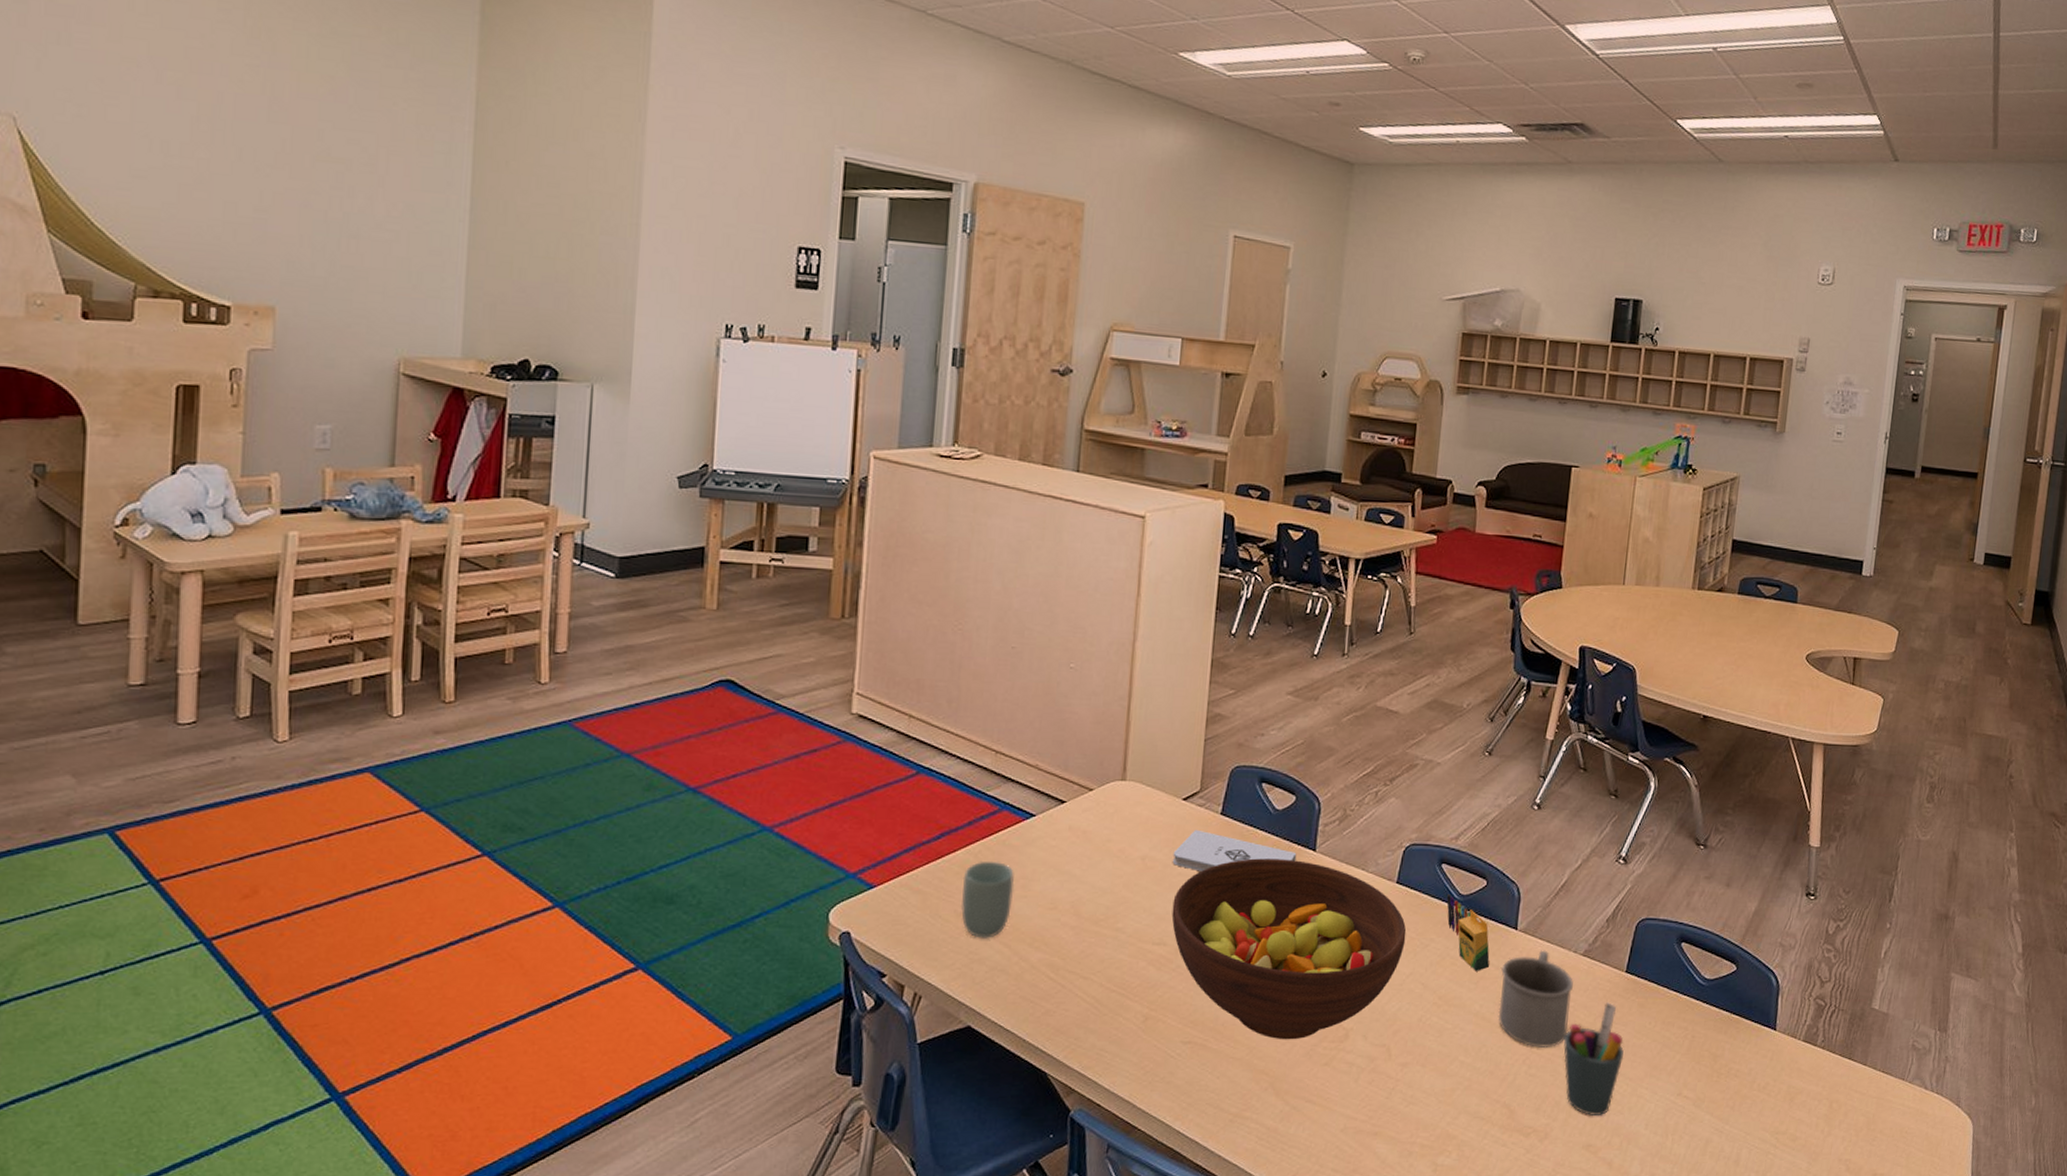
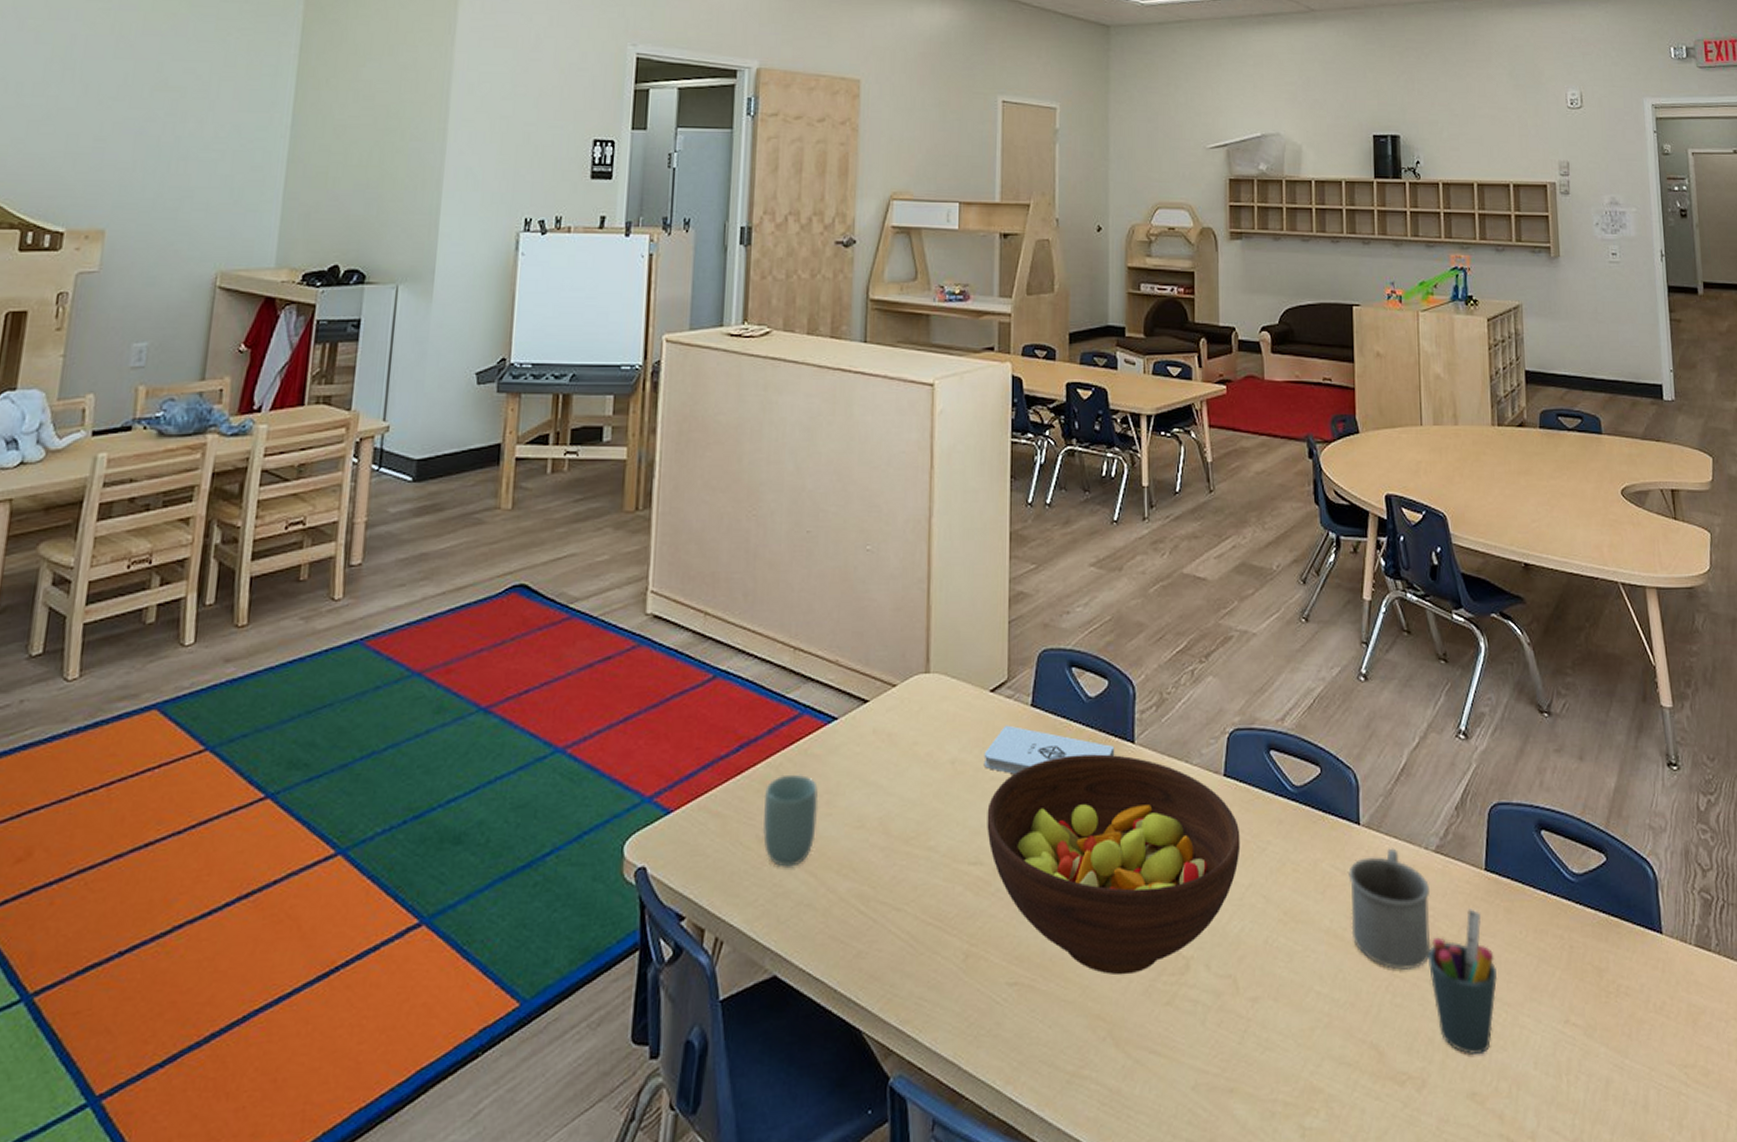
crayon: present [1446,893,1490,971] -> none [1280,785,1336,878]

